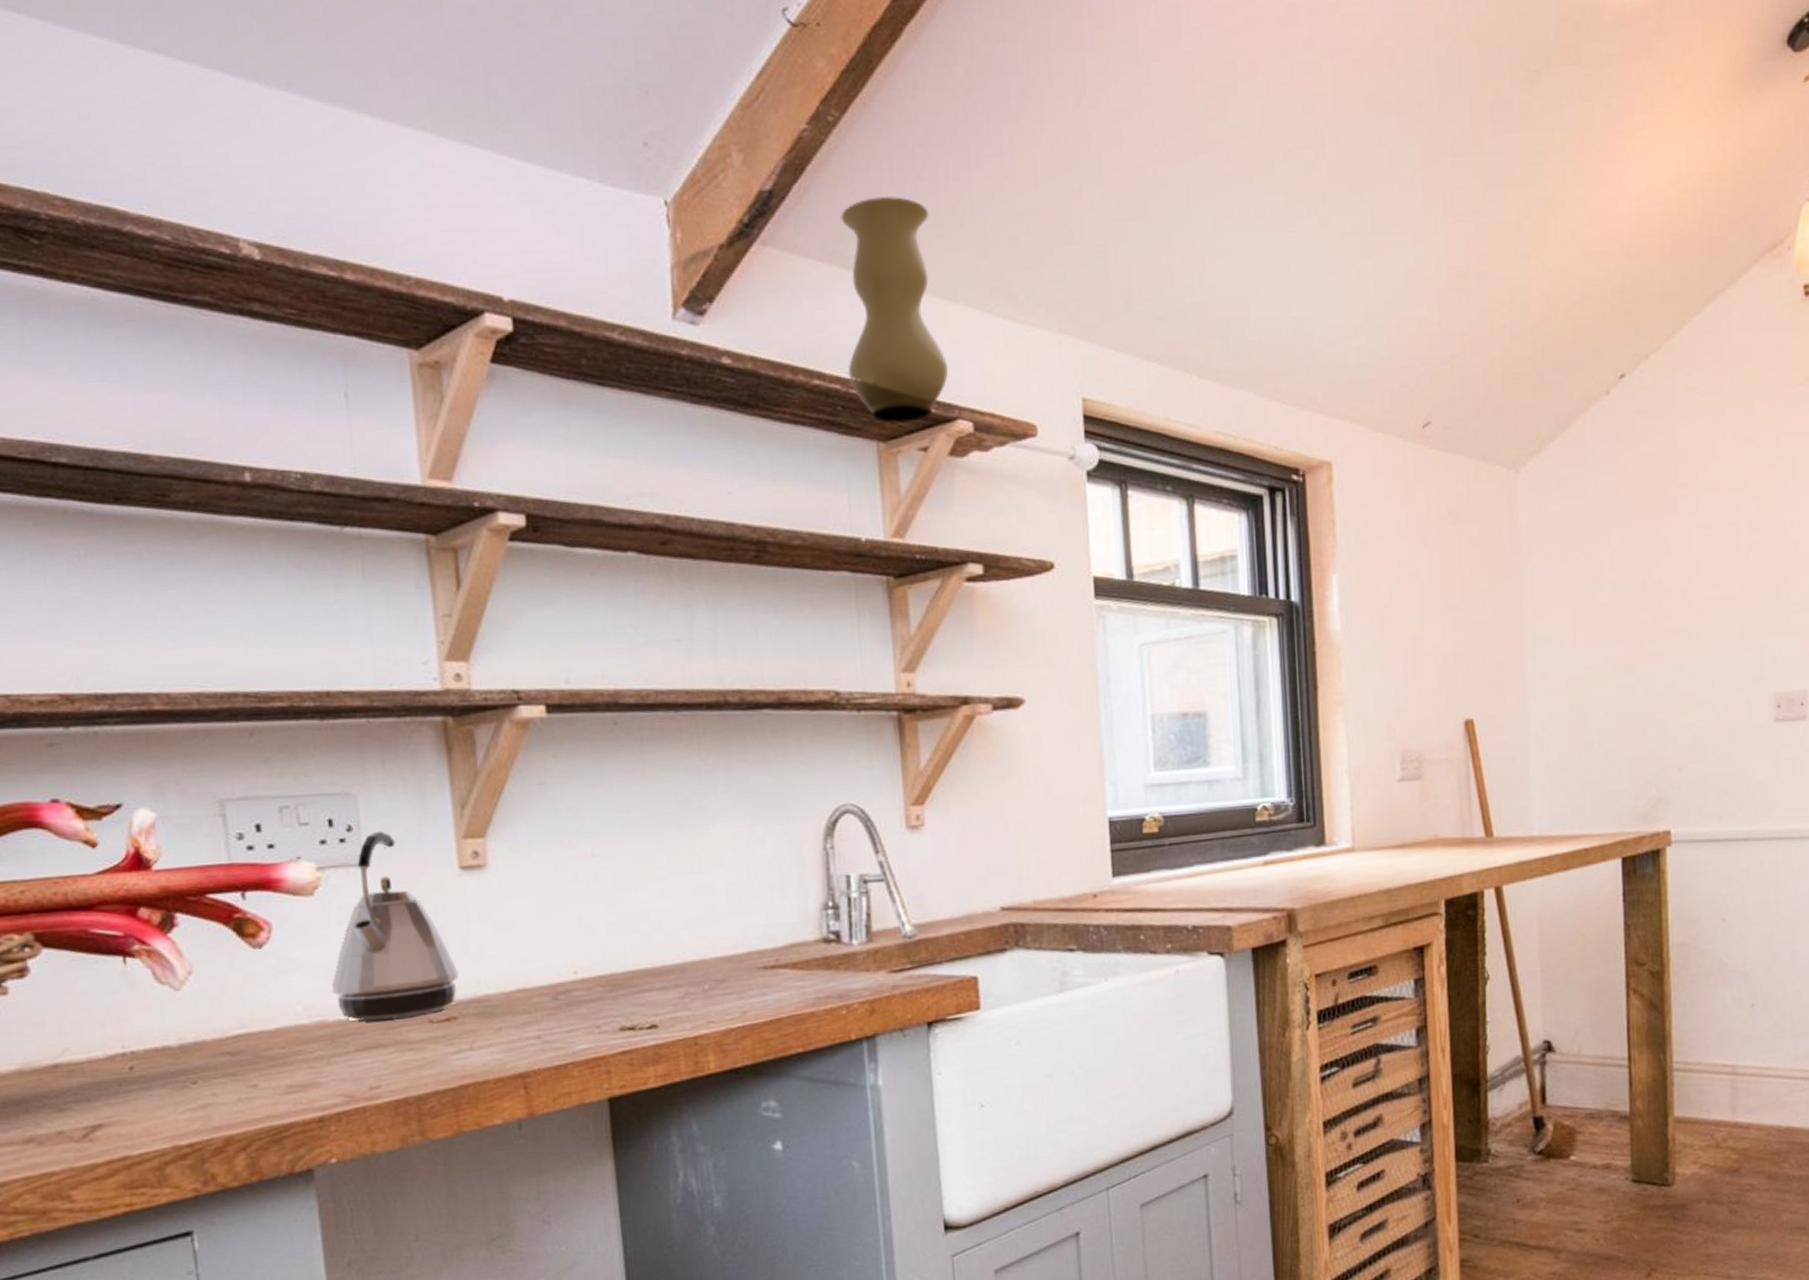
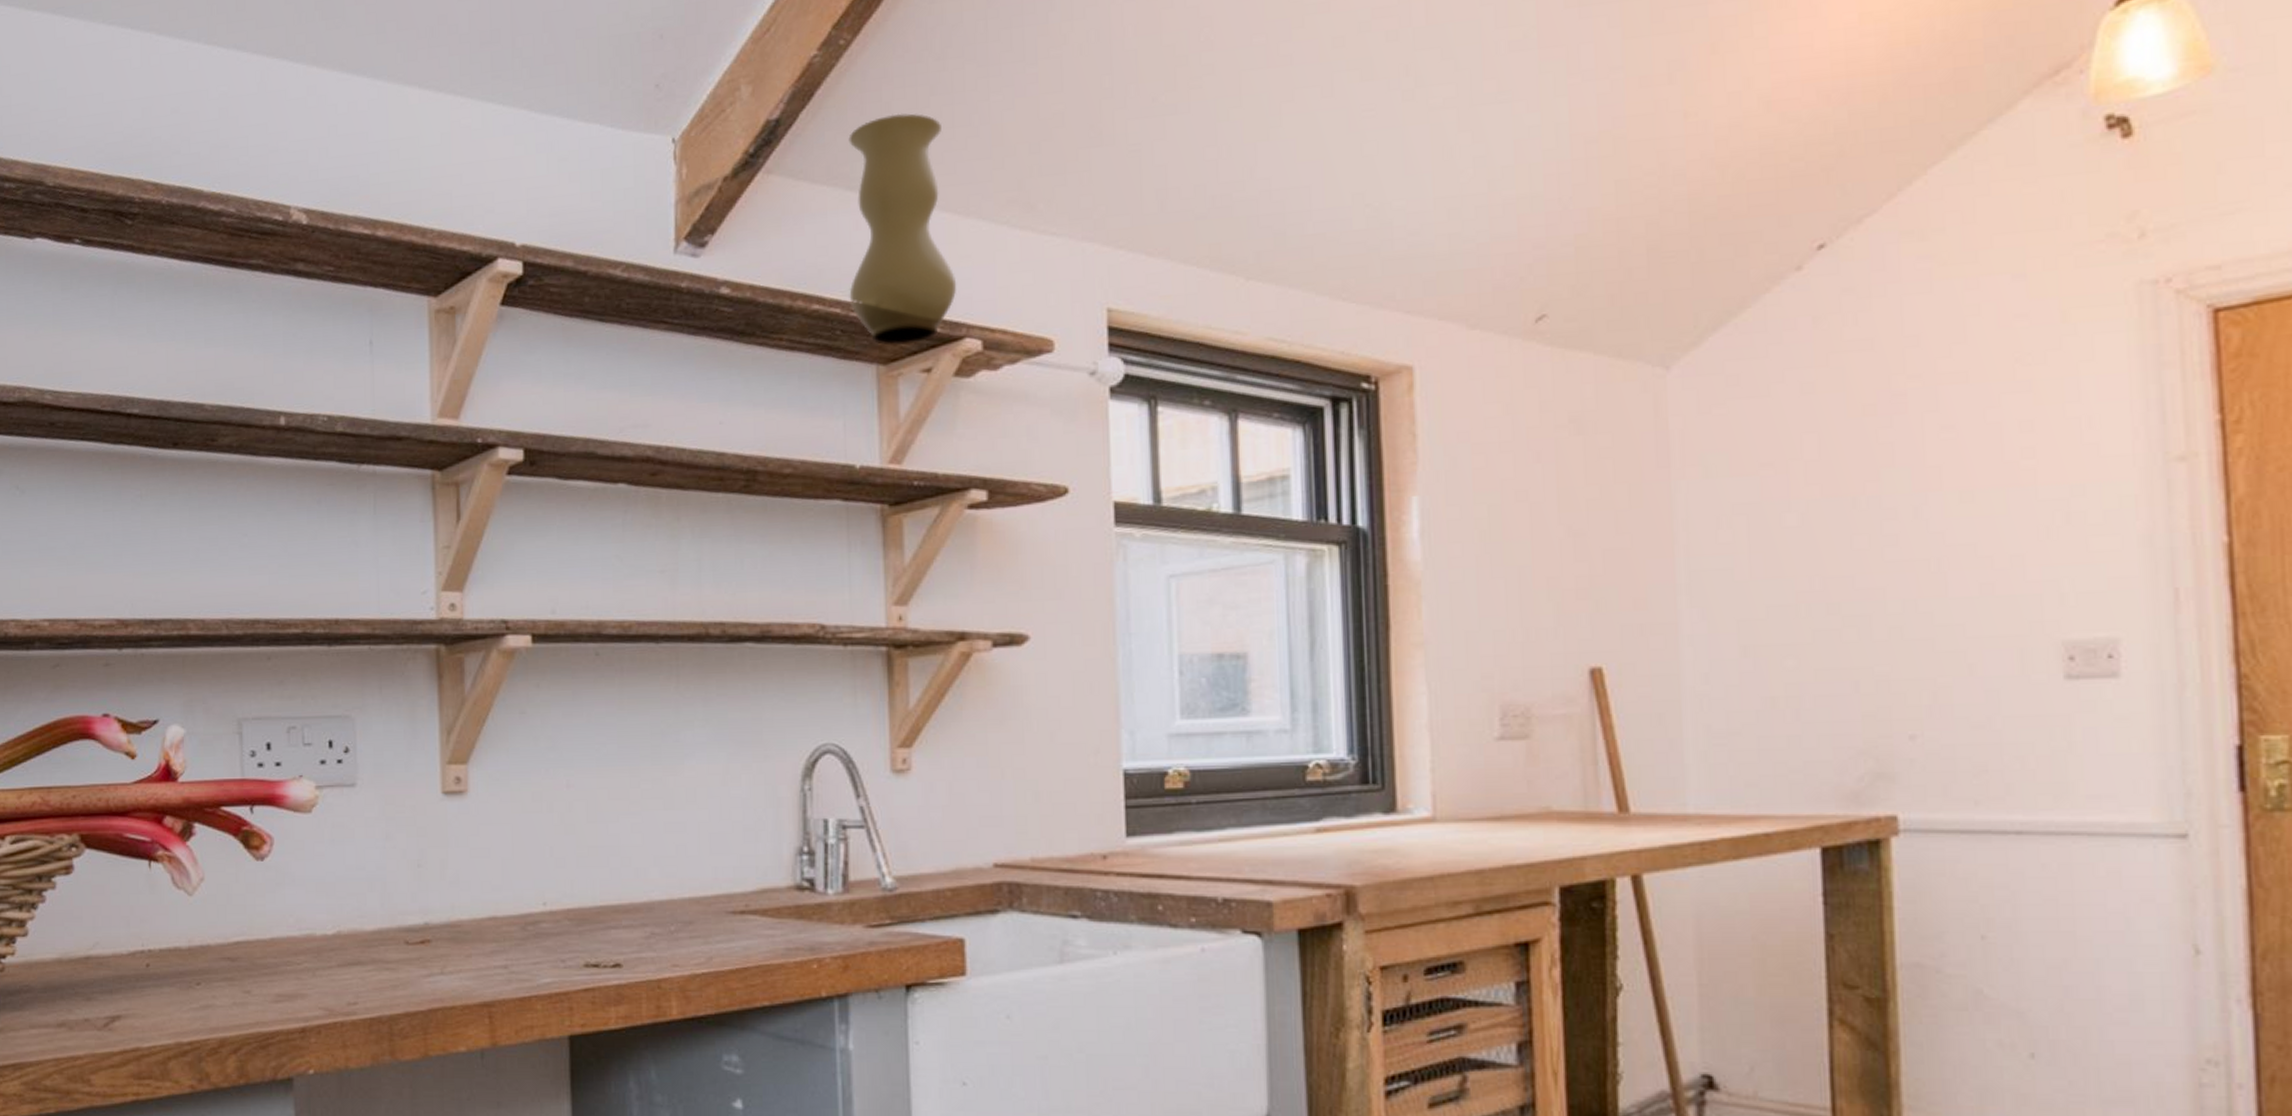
kettle: present [331,830,459,1021] -> none [321,753,435,938]

